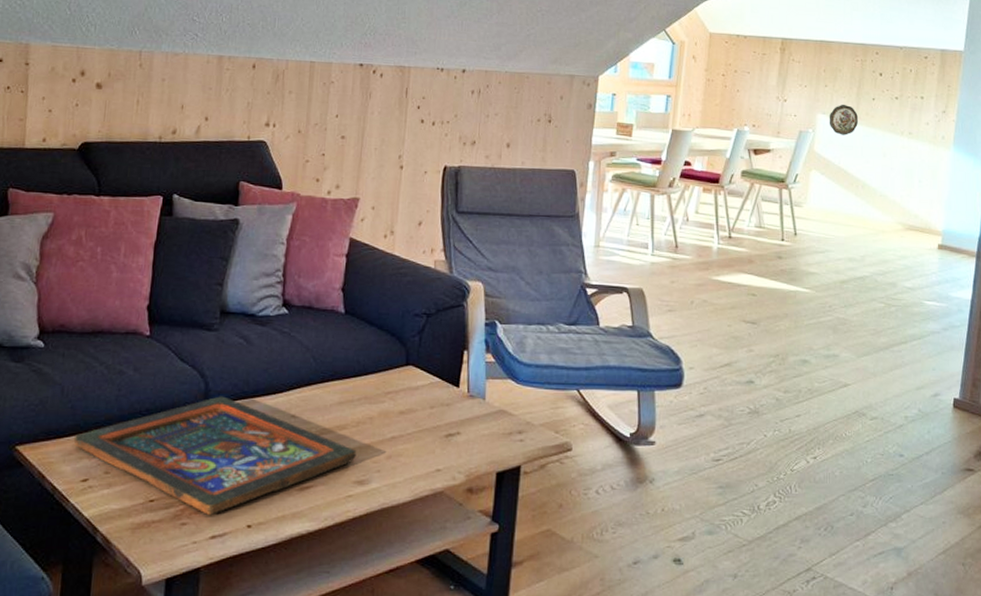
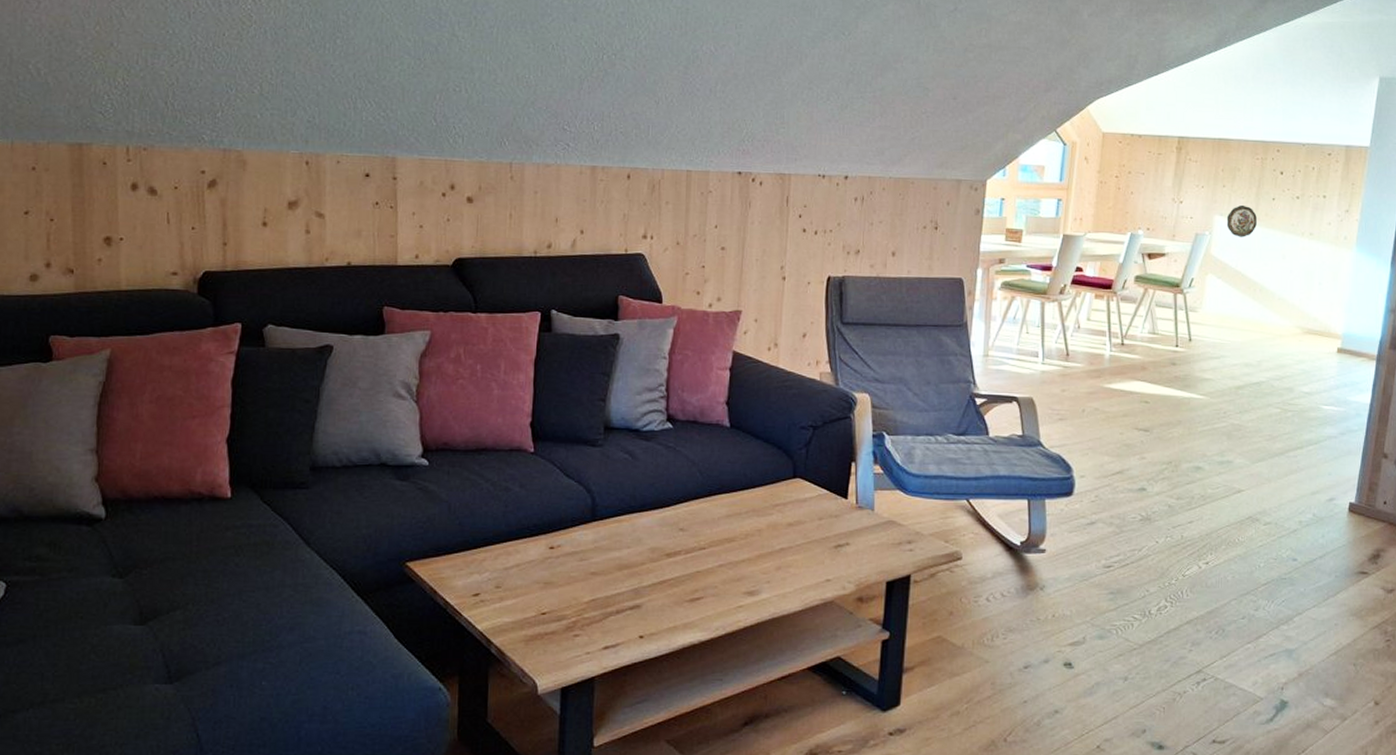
religious icon: present [73,396,357,516] -> none [463,511,746,628]

